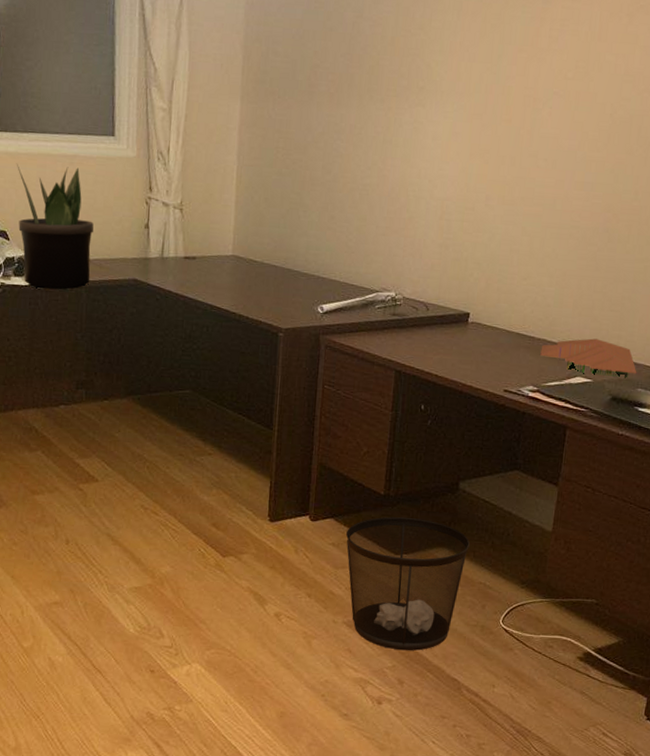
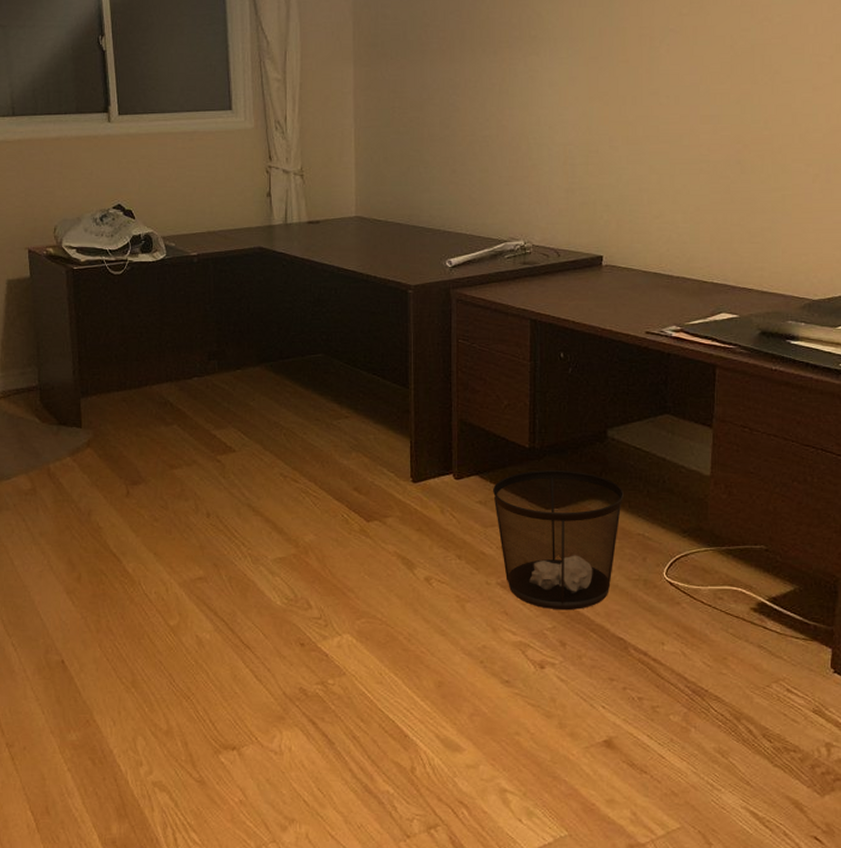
planter: present [16,163,94,290] -> none [137,143,216,264]
papers: present [540,338,637,377] -> none [681,273,785,310]

